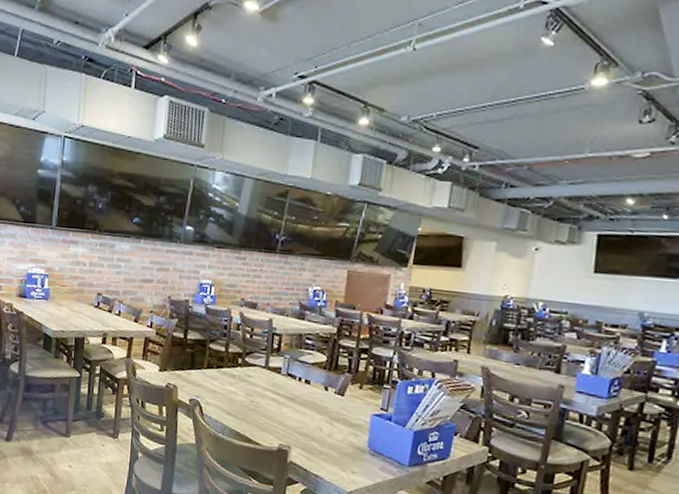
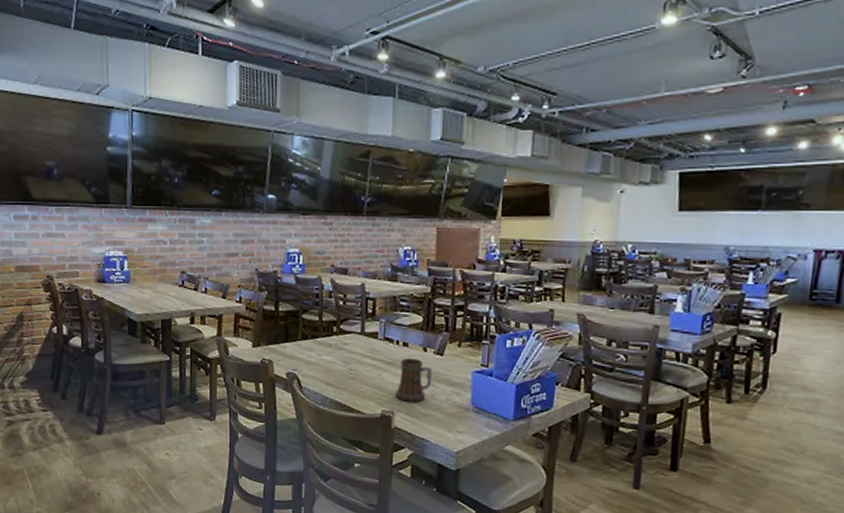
beer mug: none [293,395,332,439] -> present [395,358,433,402]

